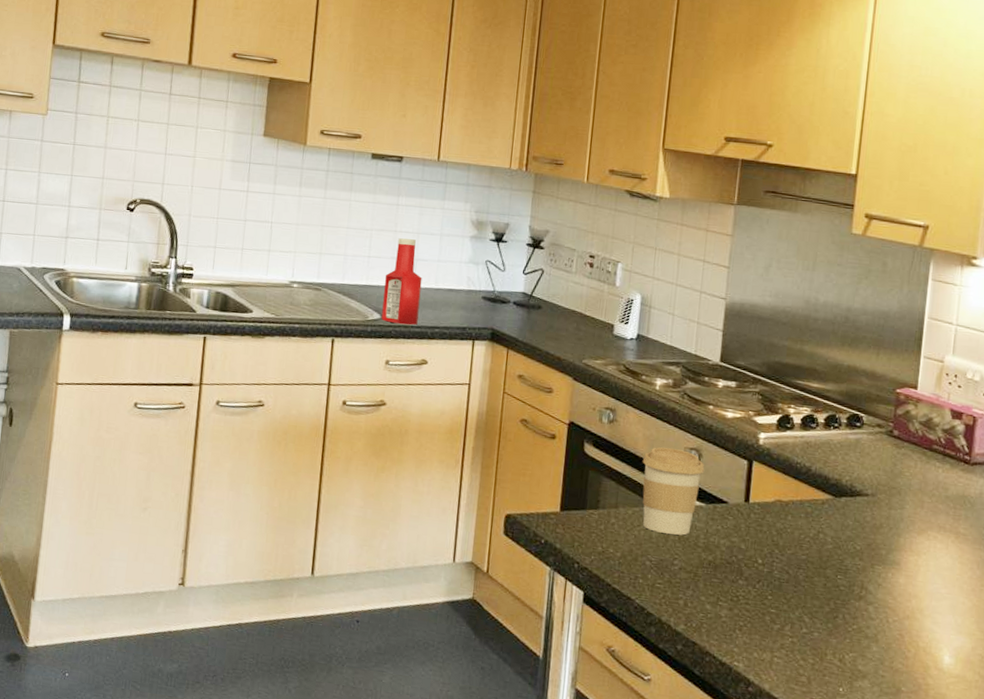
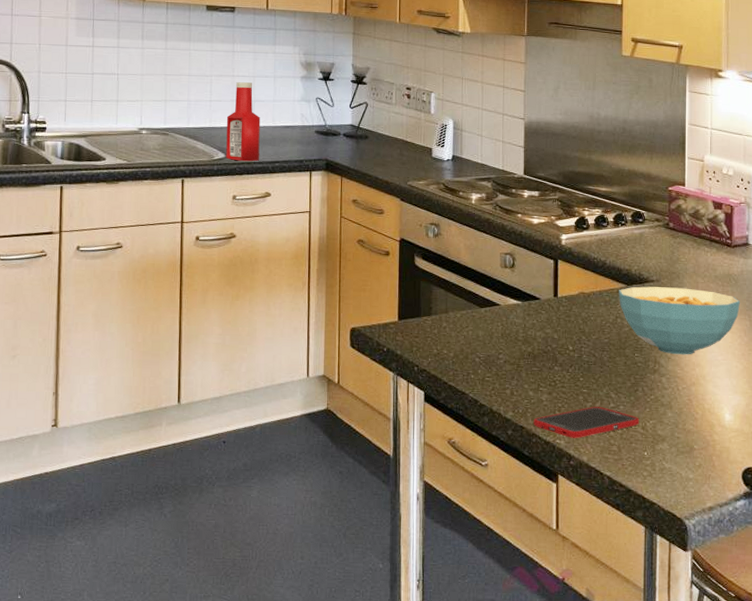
coffee cup: present [642,447,705,535] -> none [465,254,519,332]
cell phone: none [708,629,837,663] -> present [533,406,640,438]
cereal bowl: none [823,499,976,584] -> present [619,286,741,355]

